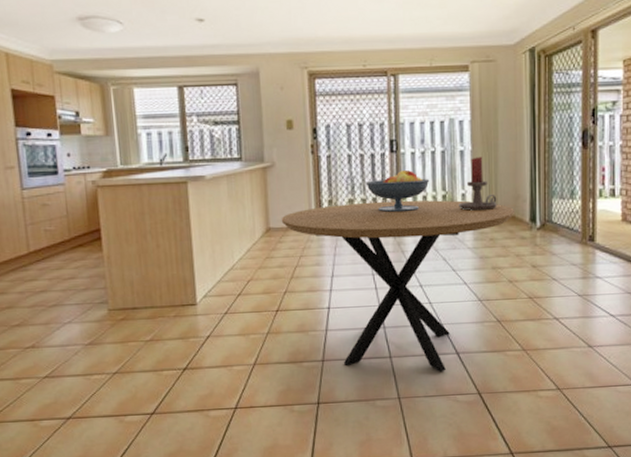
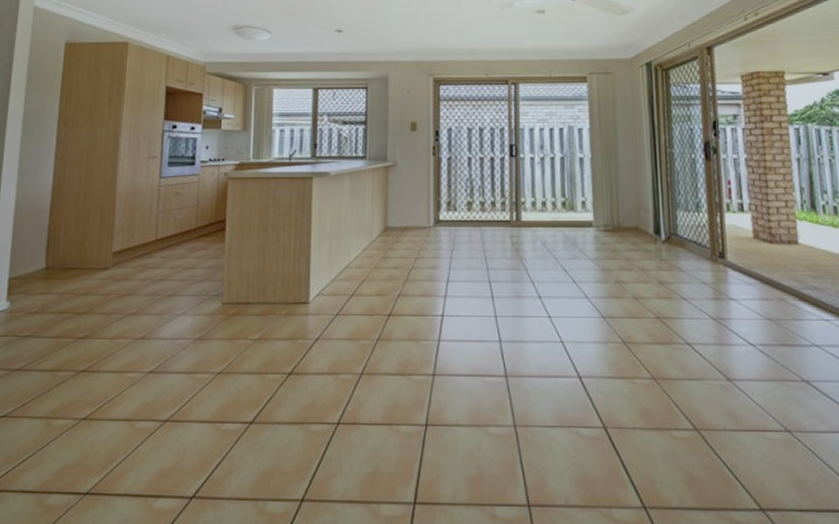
dining table: present [281,200,514,372] -> none [399,205,637,397]
fruit bowl: present [365,170,430,213] -> none [485,175,549,218]
candle holder: present [458,156,497,211] -> none [579,164,619,219]

